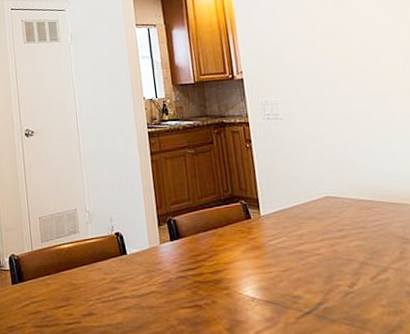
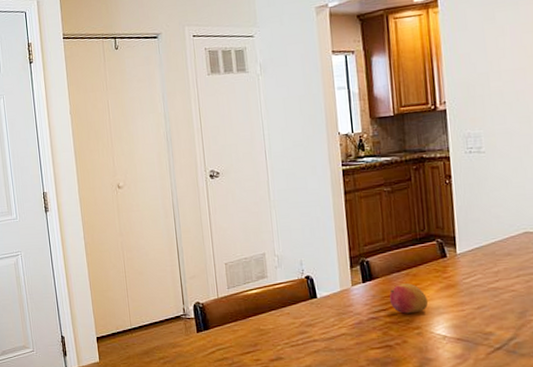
fruit: none [197,243,236,274] -> present [390,283,429,314]

